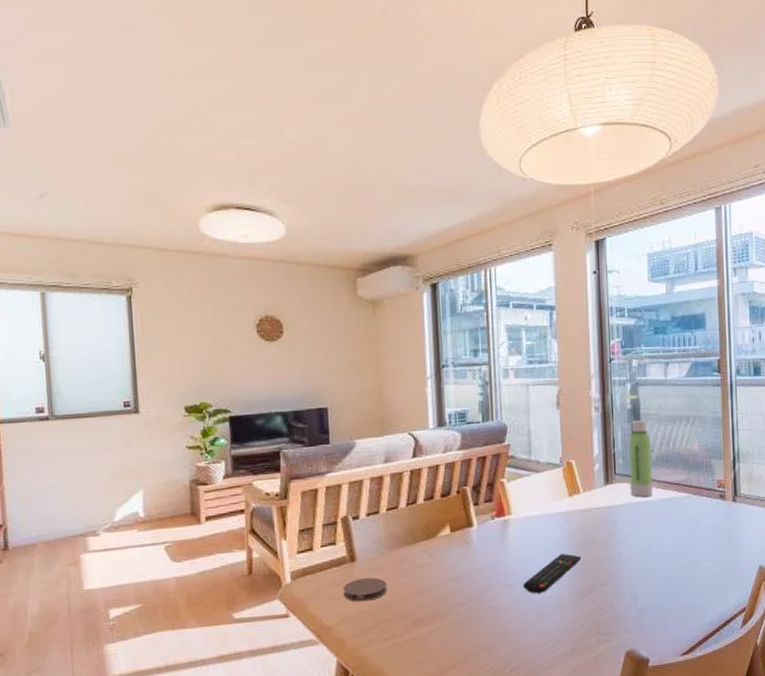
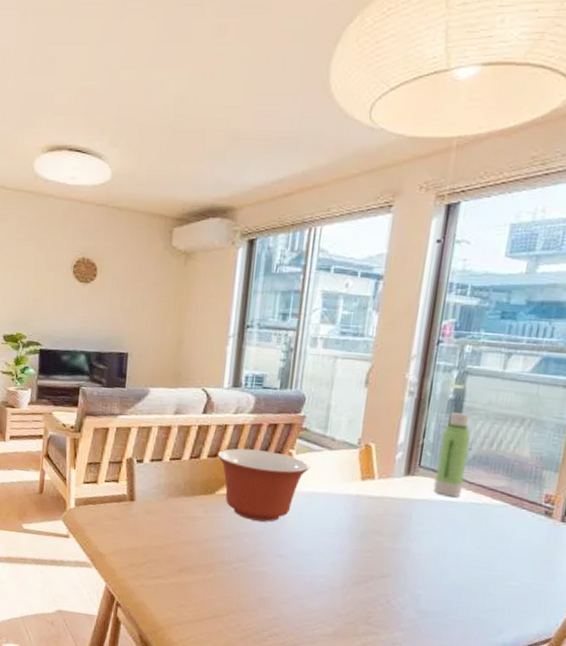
coaster: present [342,577,388,602] -> none [119,517,161,540]
mixing bowl: none [434,484,522,556] -> present [218,448,310,522]
remote control: present [523,553,582,594] -> none [294,535,364,571]

